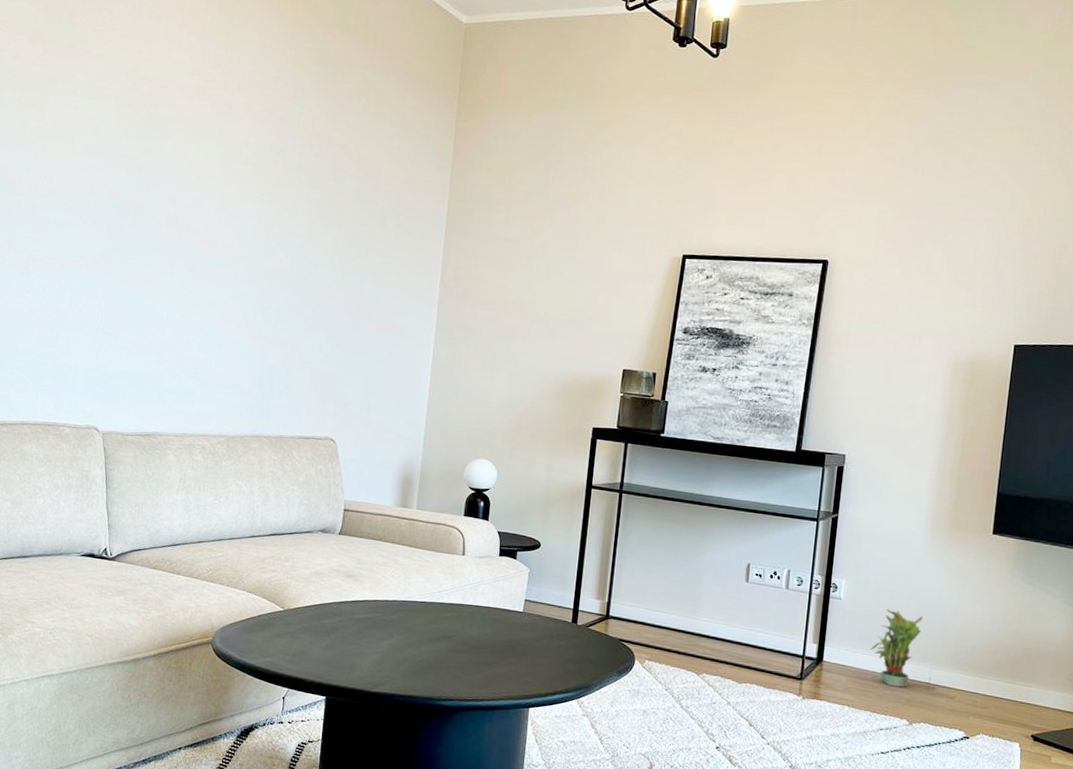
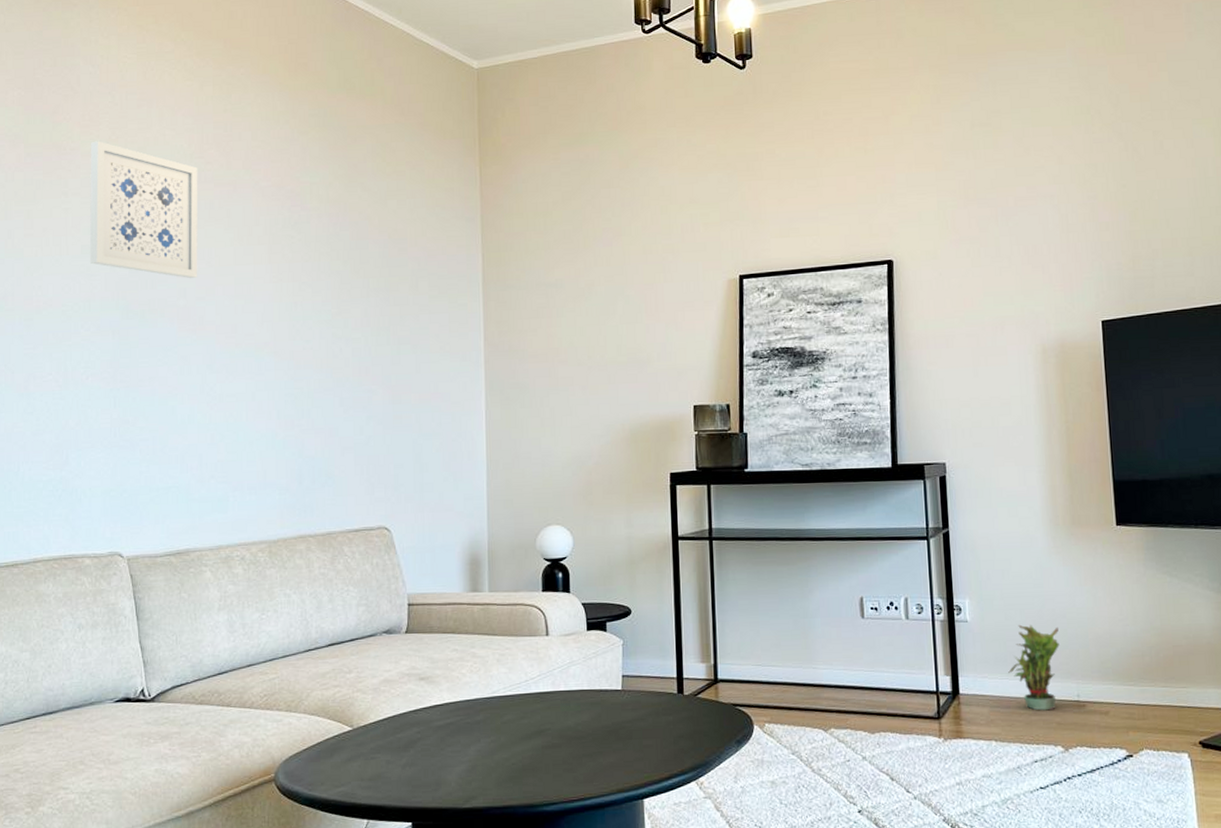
wall art: none [92,46,198,189] -> present [89,141,198,279]

